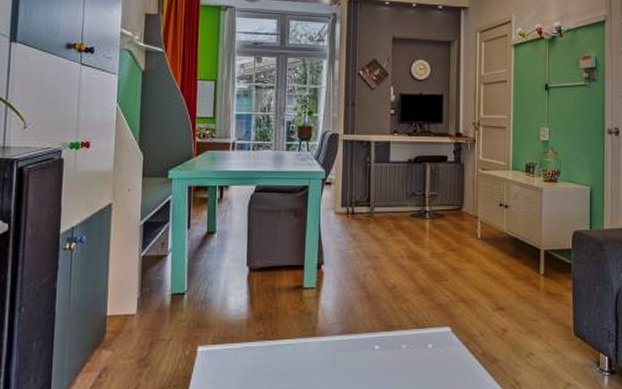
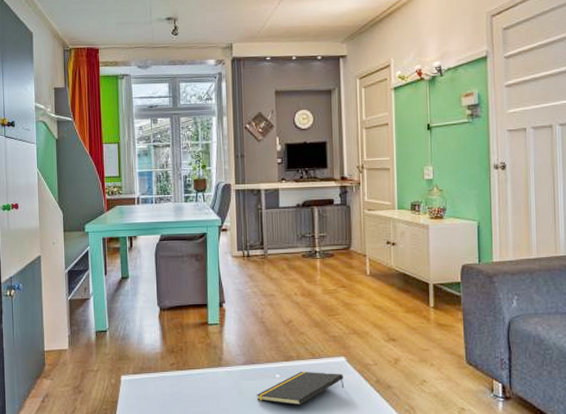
notepad: none [352,342,448,381] -> present [256,371,345,406]

